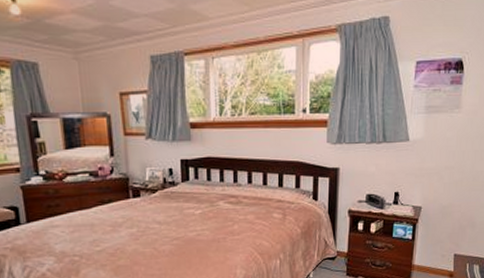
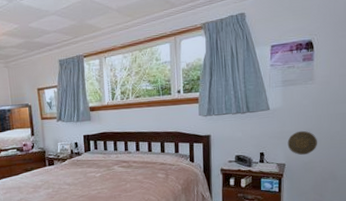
decorative plate: none [425,168,459,198] -> present [287,130,318,156]

